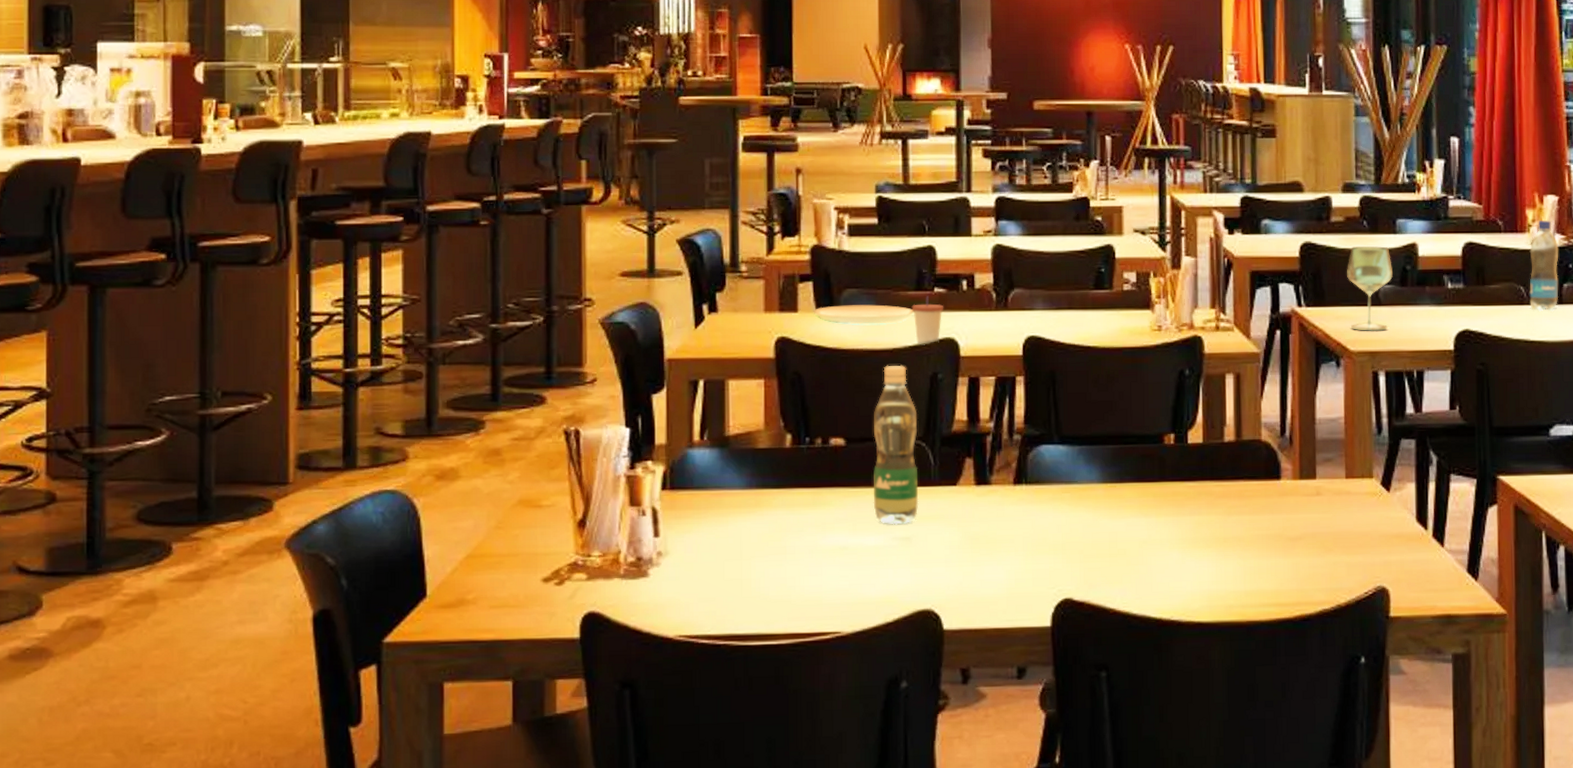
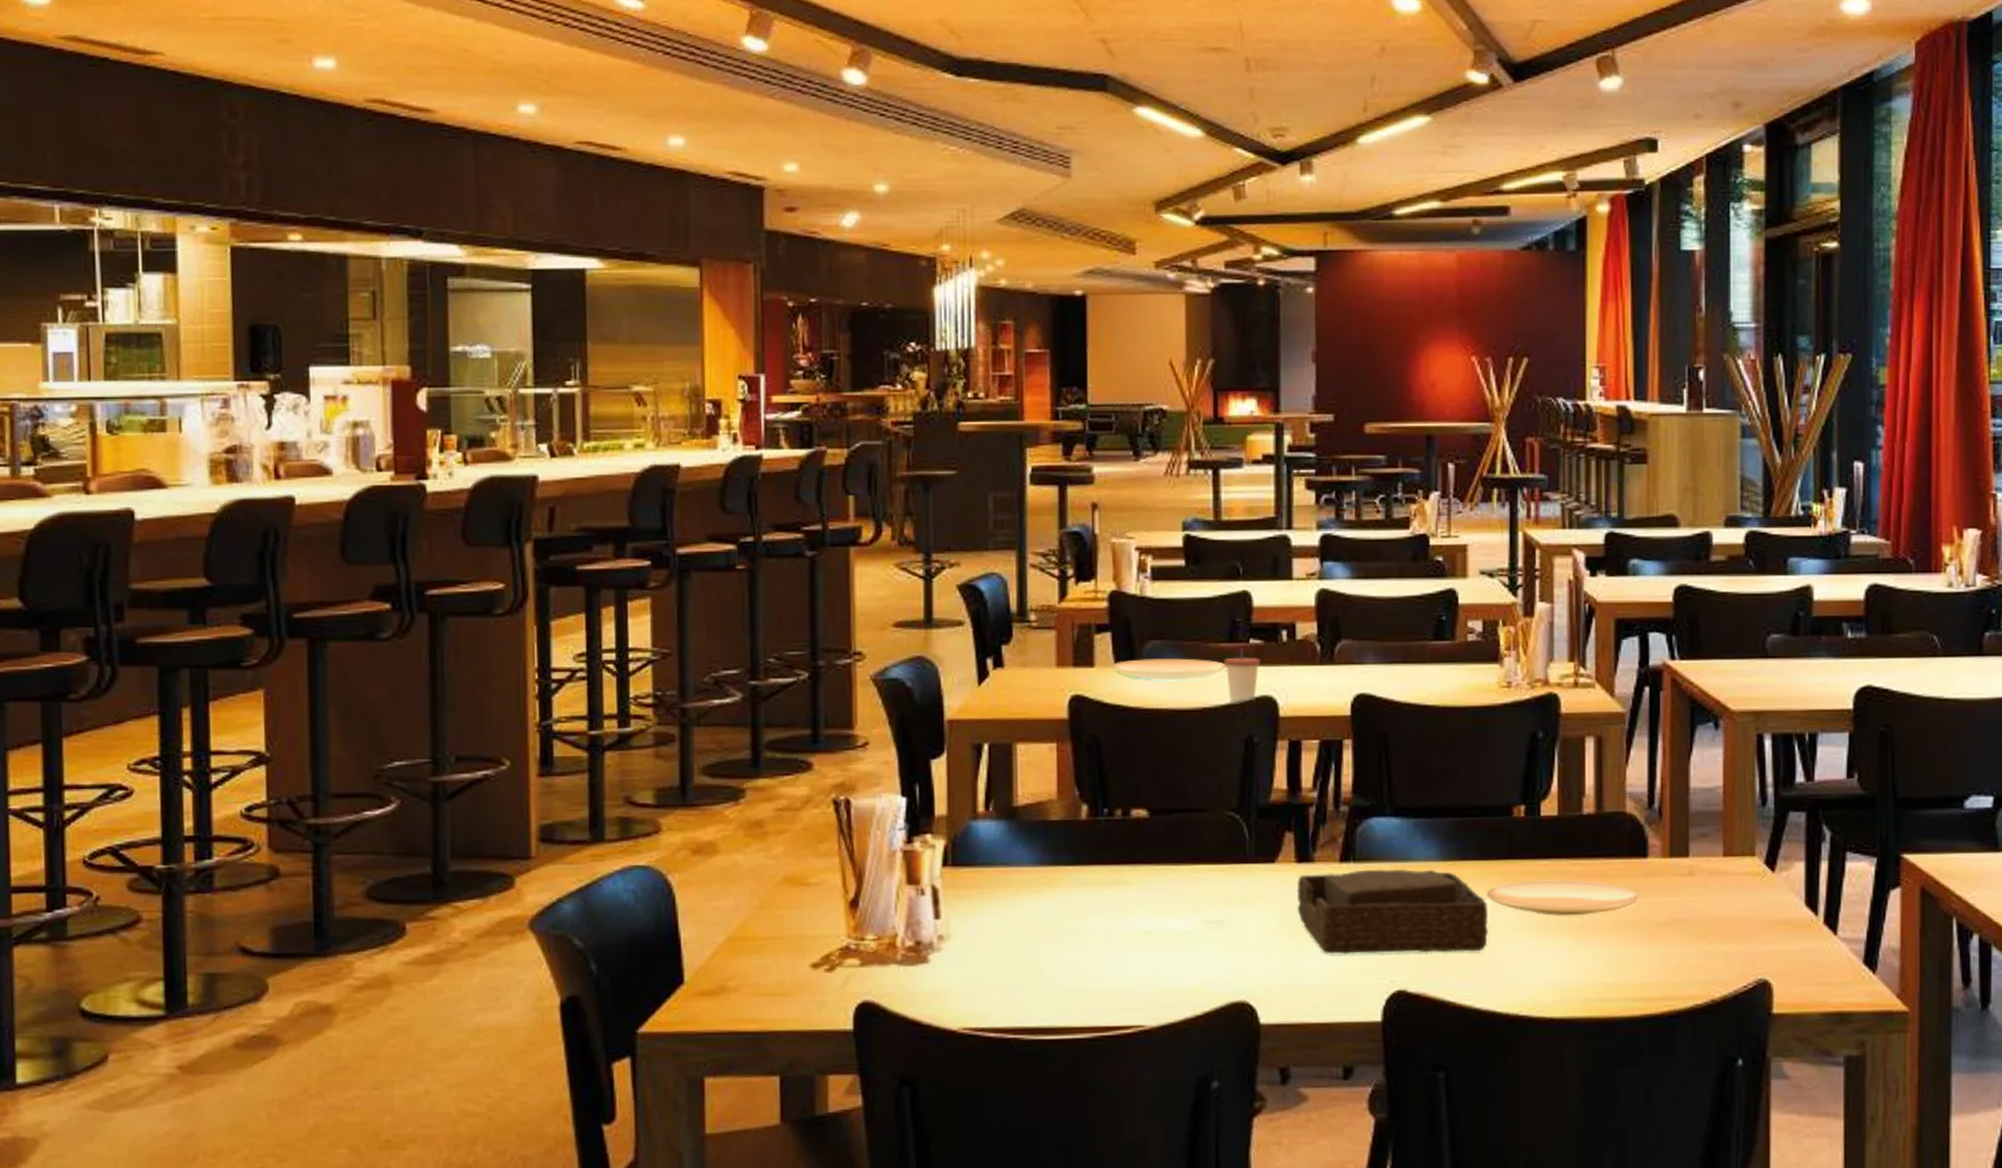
bottle: present [873,365,919,525] -> none [1180,726,1232,907]
napkin holder: none [976,490,1144,567] -> present [1296,868,1489,955]
plate: none [1141,499,1274,531] -> present [1486,879,1639,916]
wine glass: present [1347,246,1394,331] -> none [1729,589,1783,688]
bottle: present [1529,220,1559,312] -> none [1944,558,1980,665]

